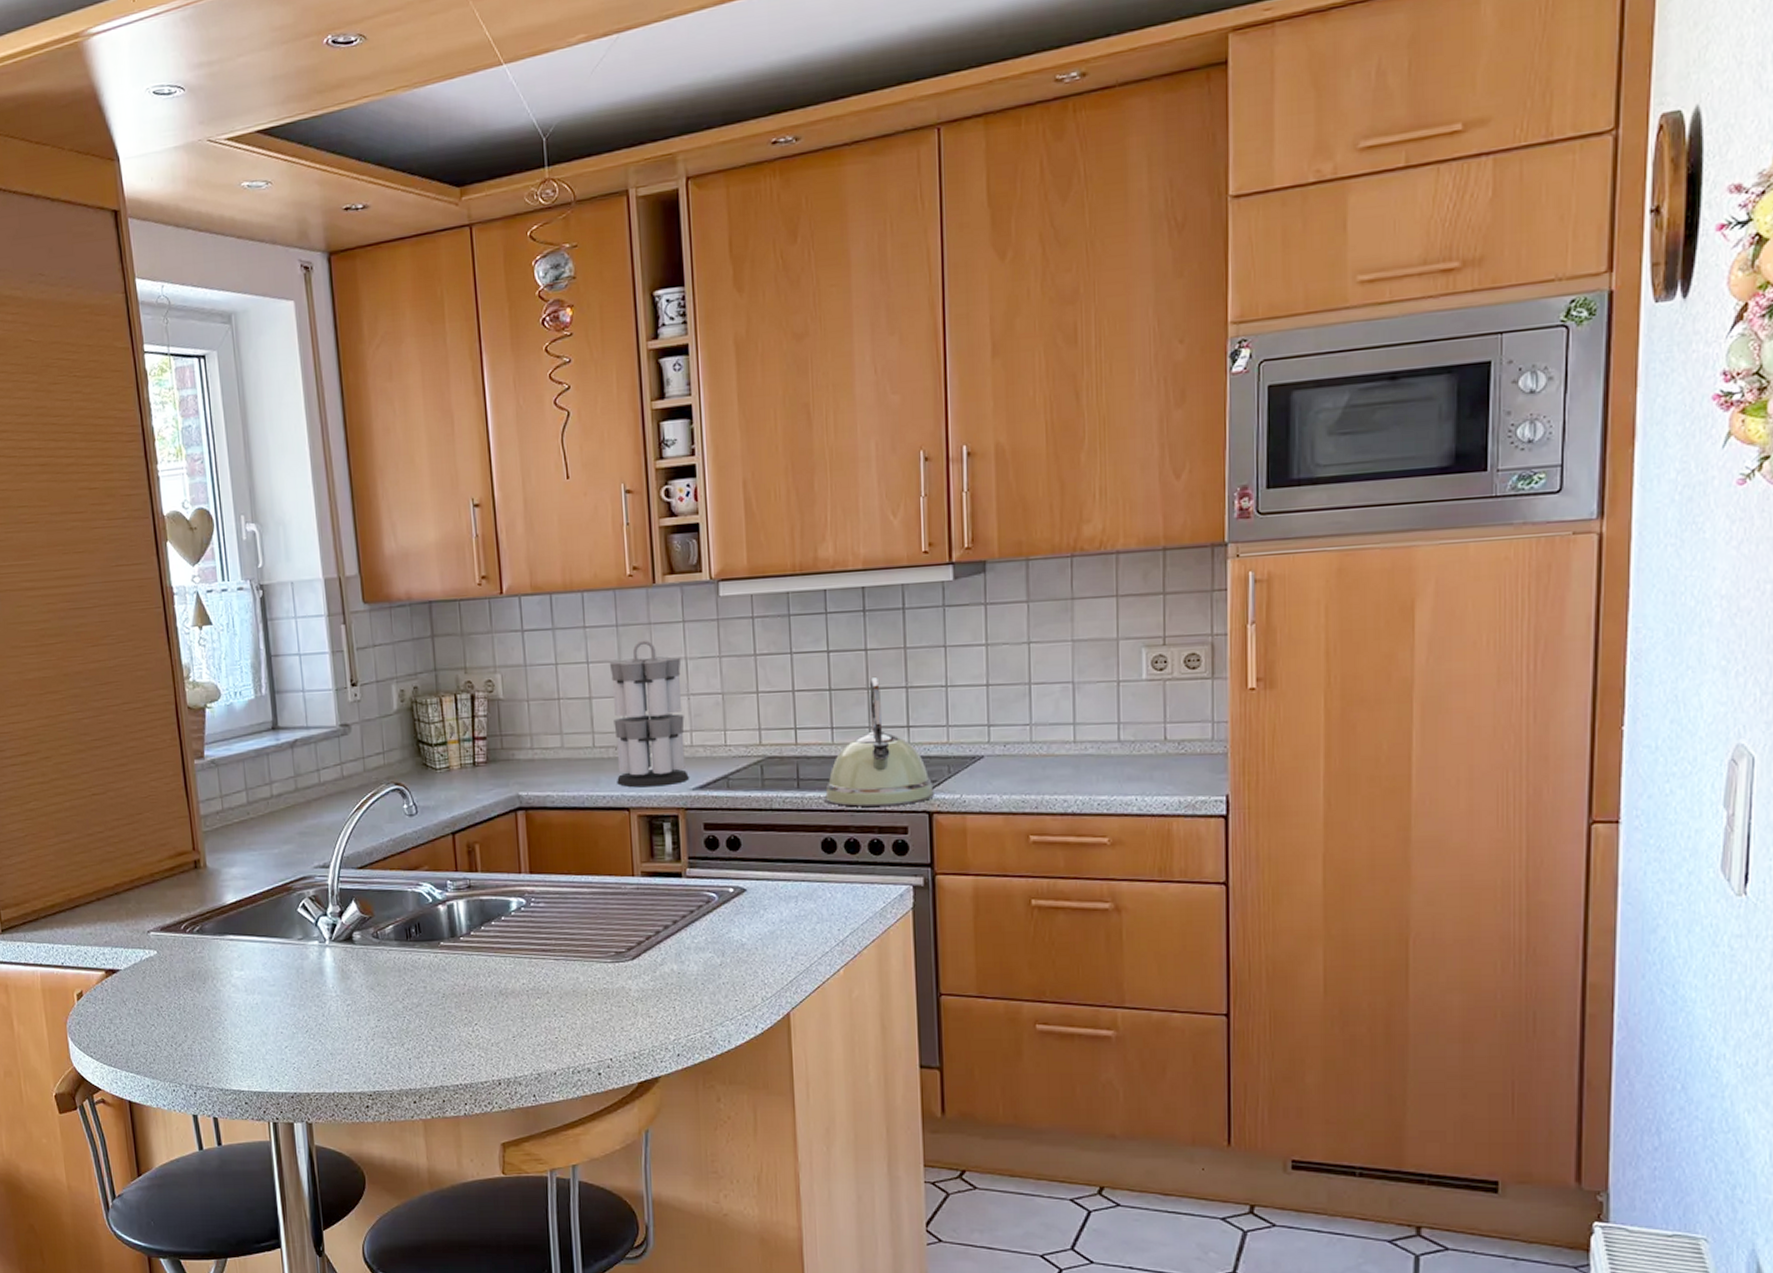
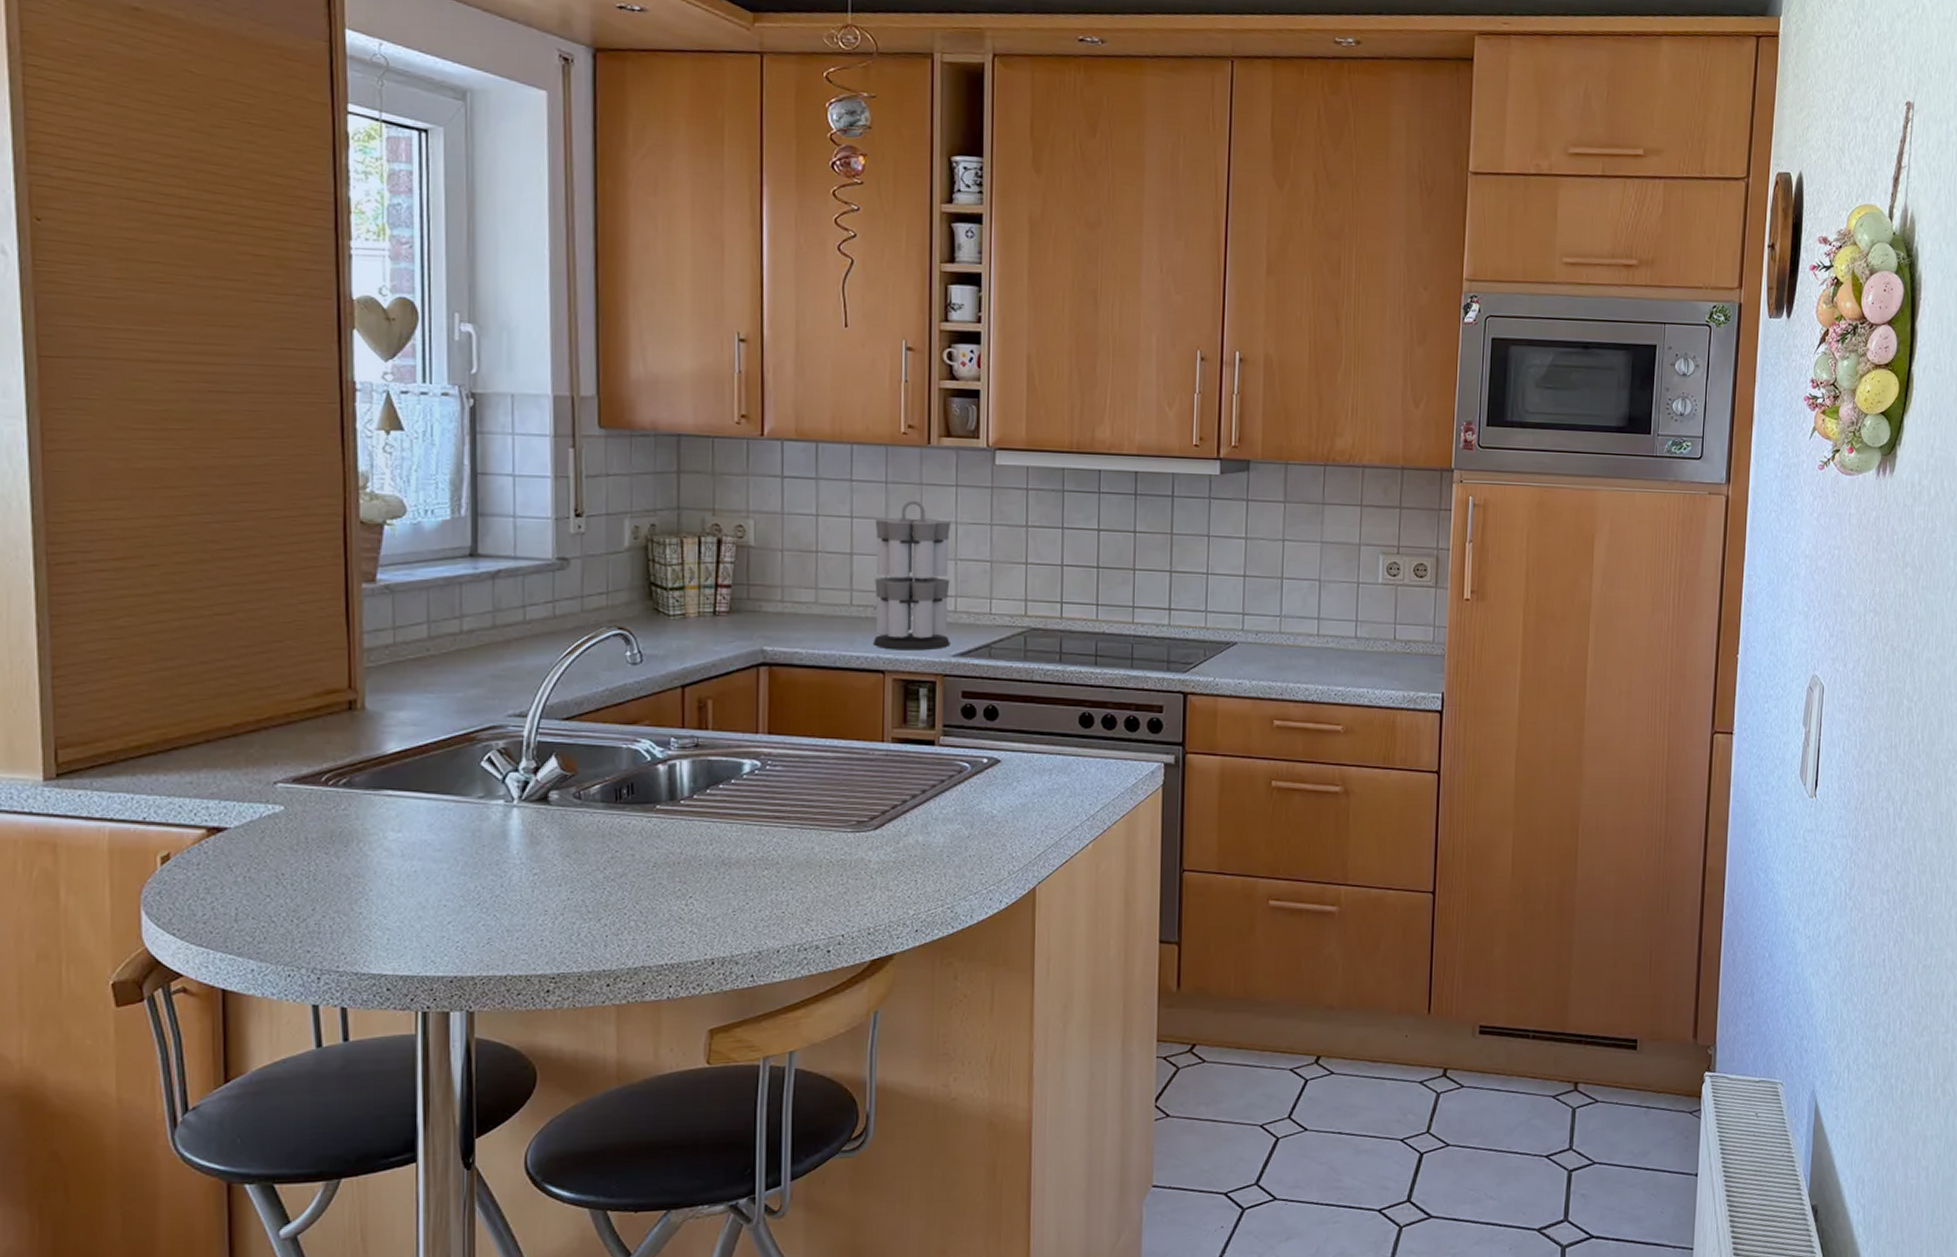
kettle: present [824,676,934,808] -> none [1085,558,1190,685]

